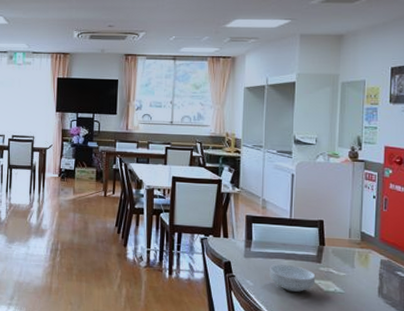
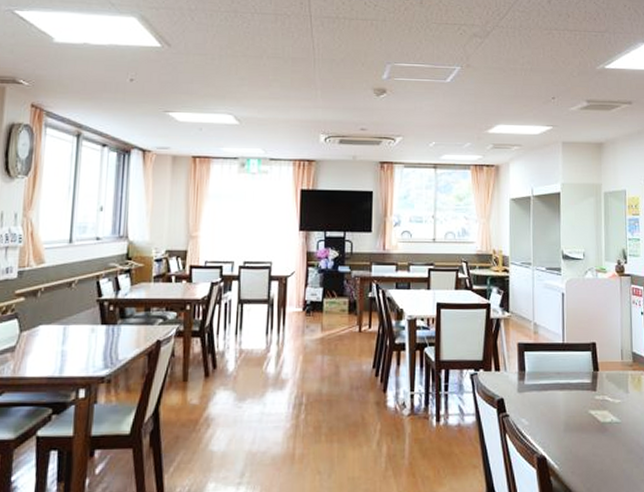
cereal bowl: present [270,264,316,292] -> none [545,395,592,427]

